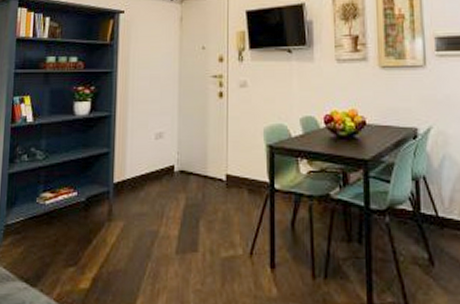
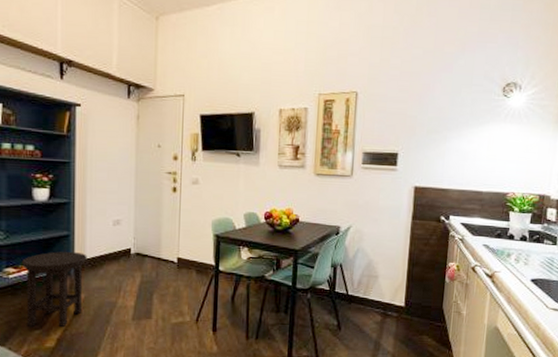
stool: none [59,172,127,263] -> present [21,252,87,327]

